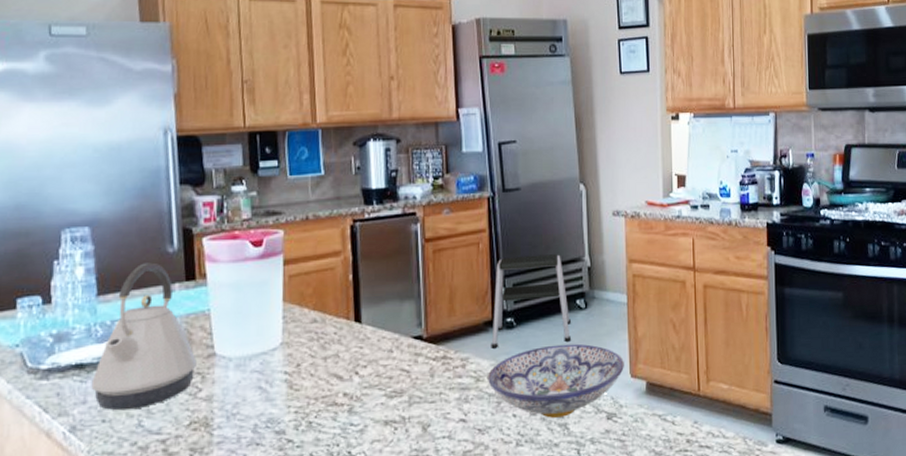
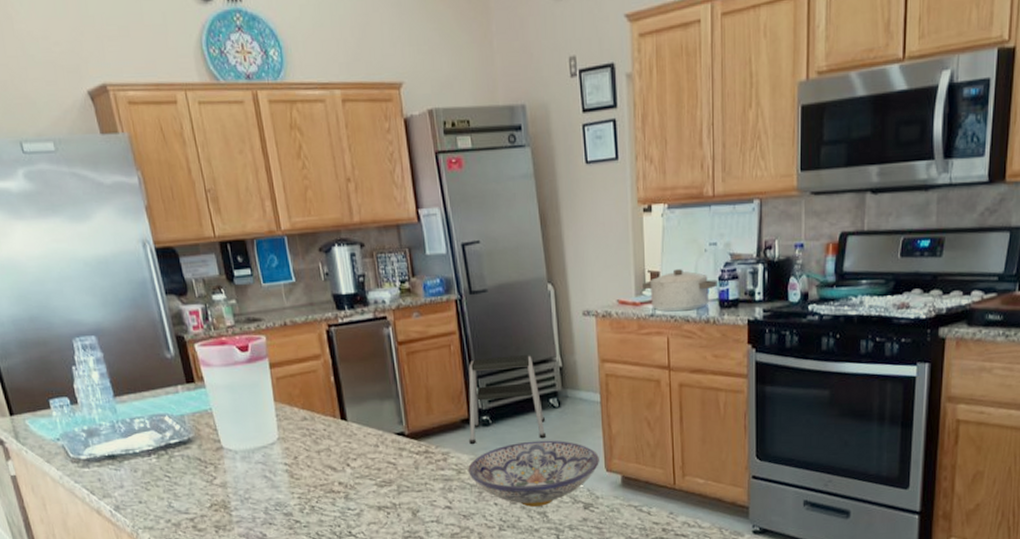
kettle: present [91,262,197,411] -> none [124,367,208,494]
cooking pot: none [670,173,739,214] -> present [643,269,717,312]

